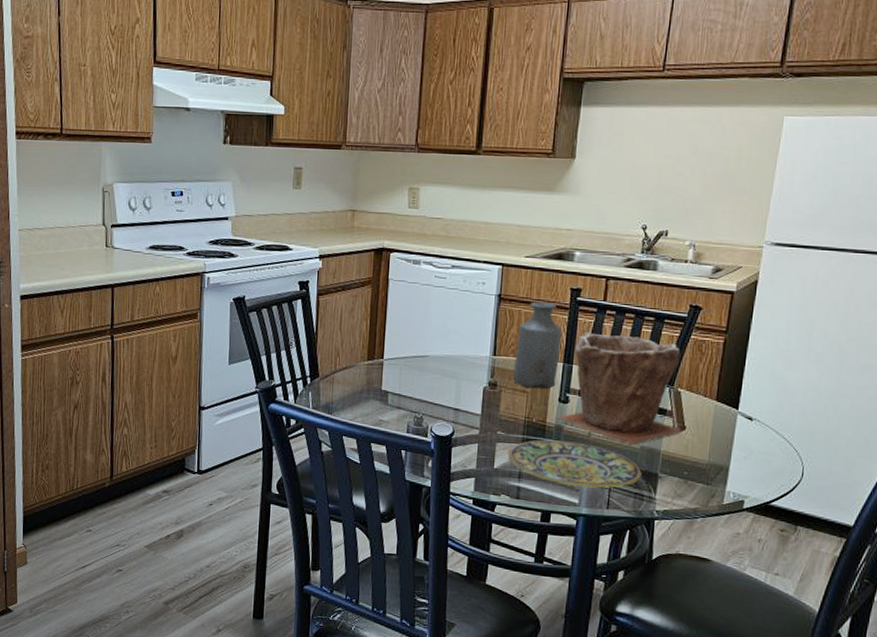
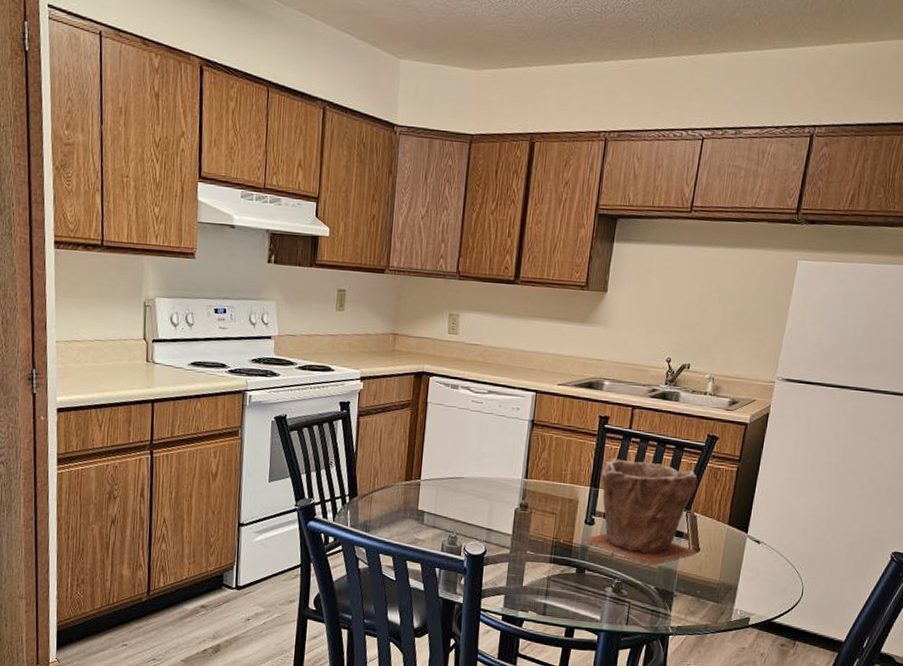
plate: present [508,439,642,488] -> none [536,559,659,606]
bottle: present [513,302,563,389] -> none [543,428,591,511]

